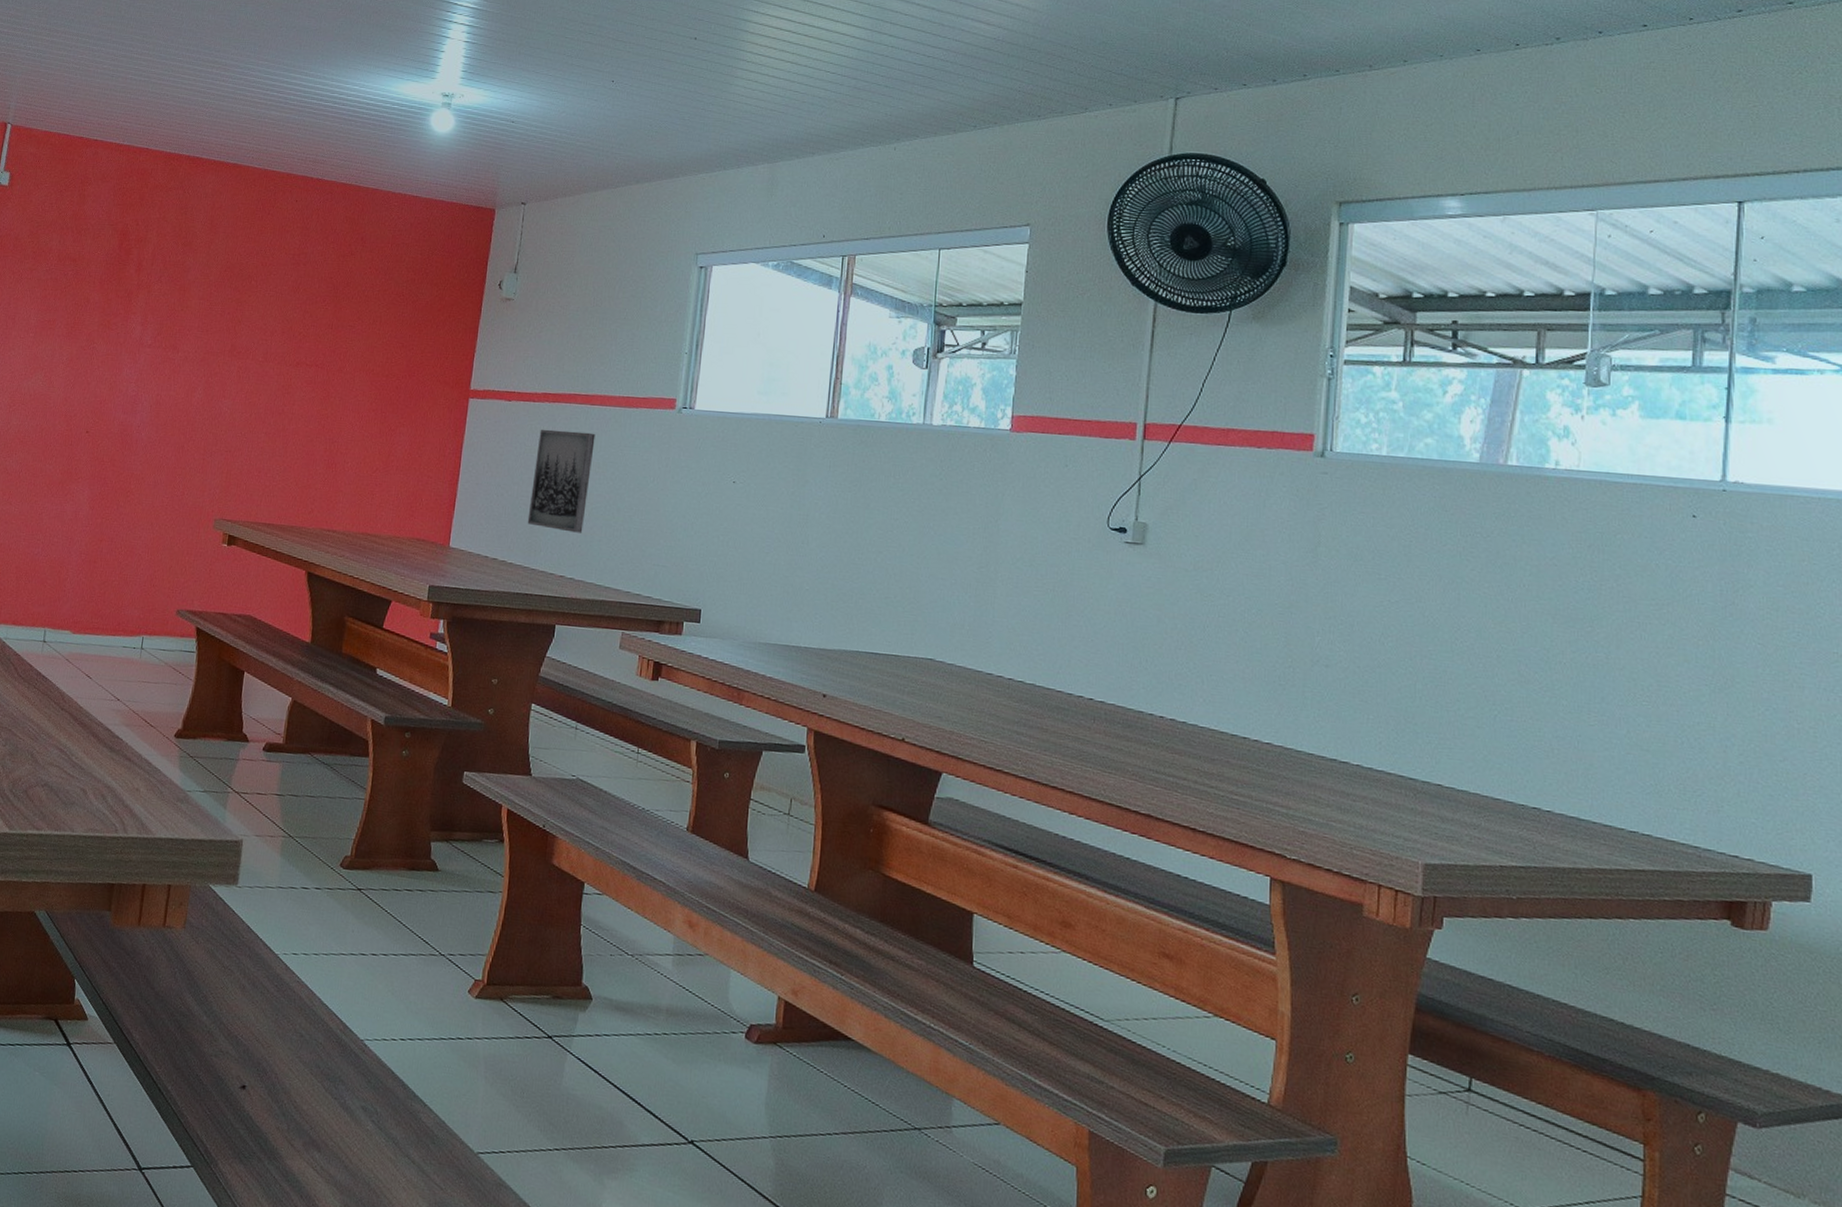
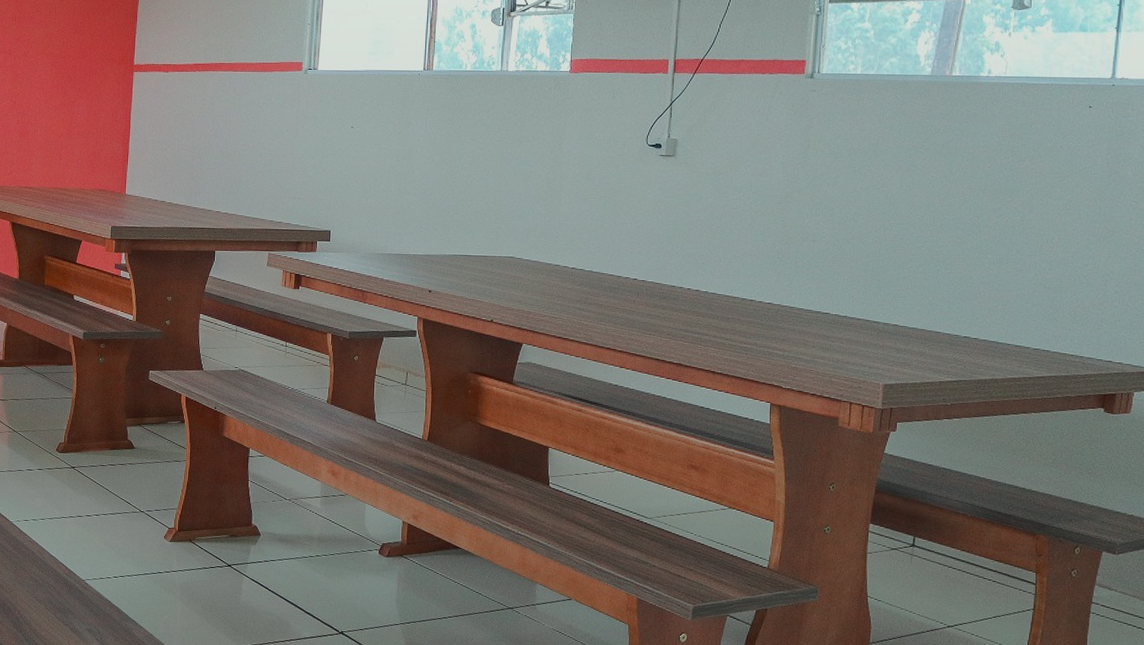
wall art: present [527,429,596,533] -> none [187,93,239,176]

